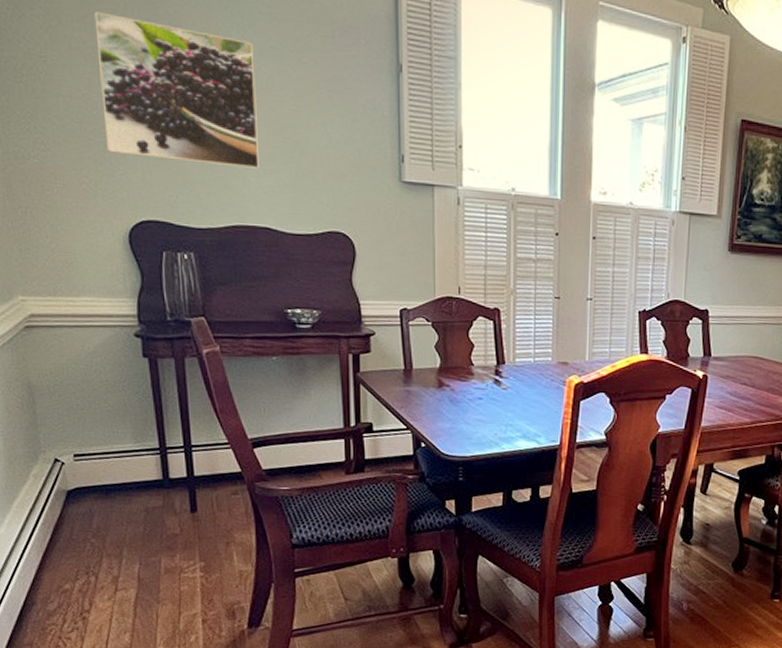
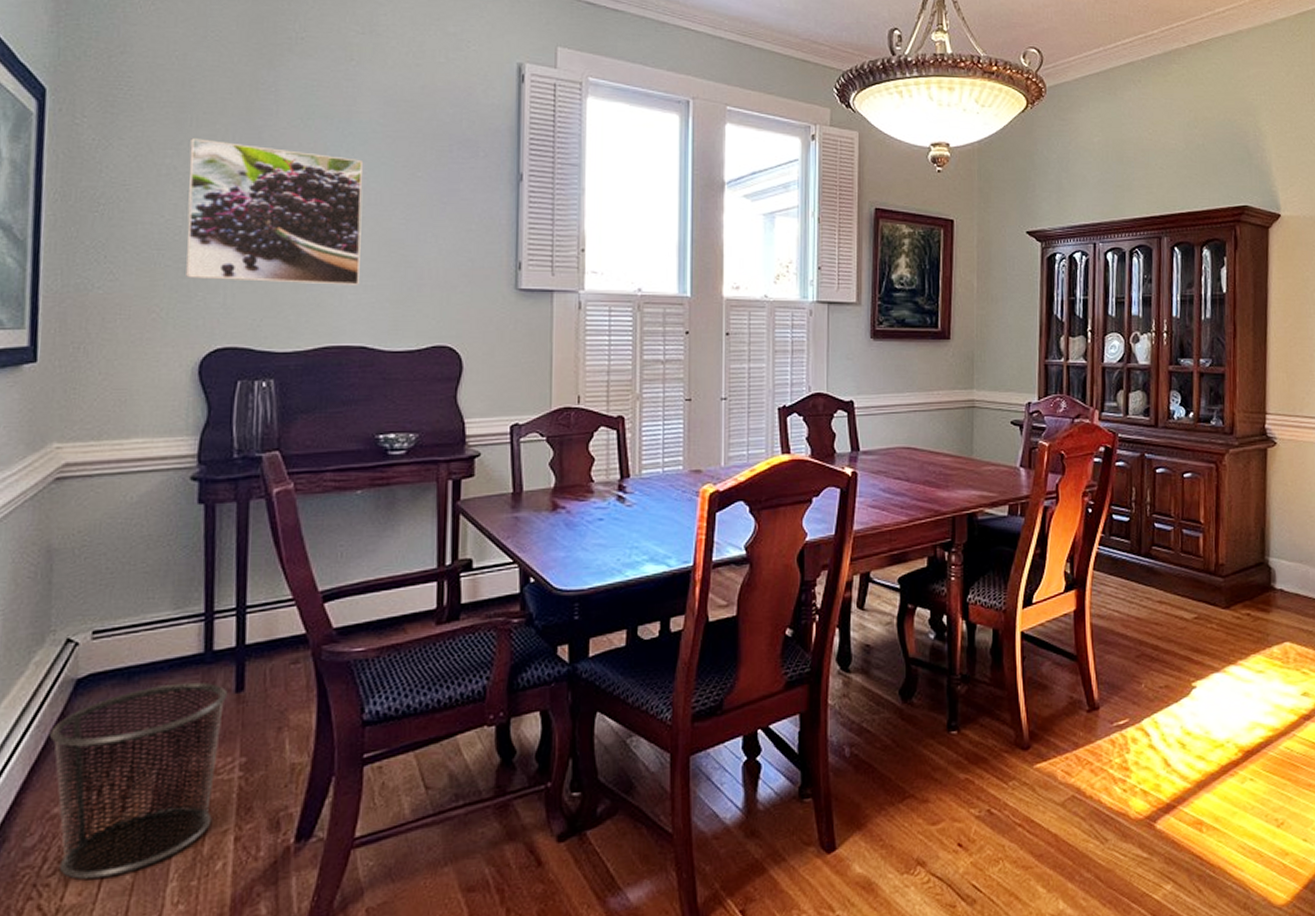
waste bin: none [53,501,185,638] -> present [50,682,228,880]

